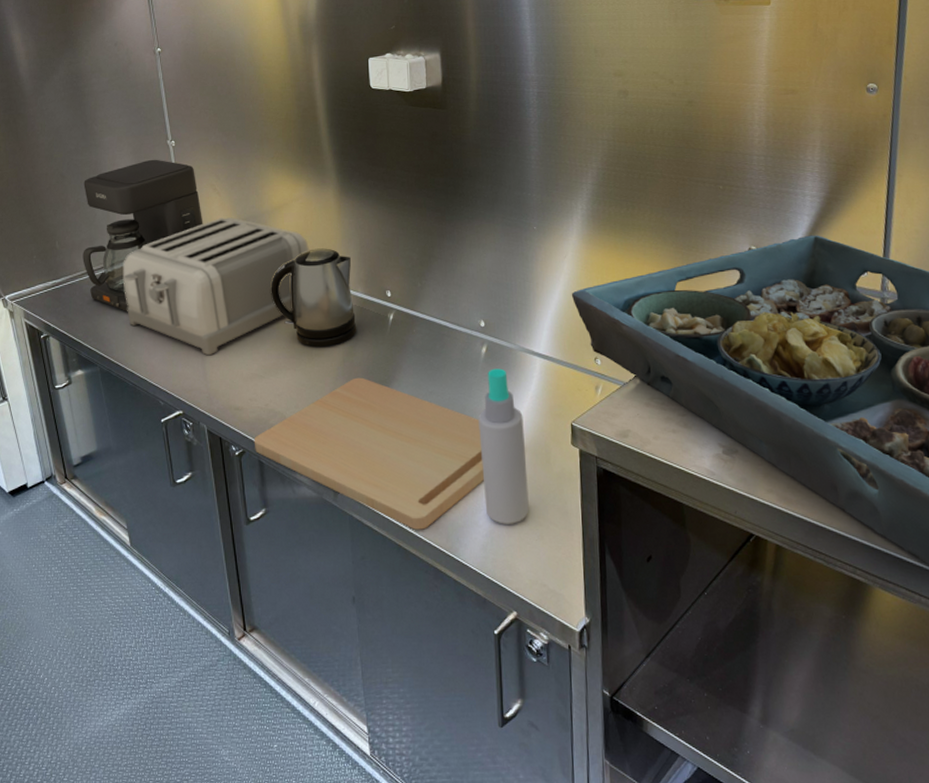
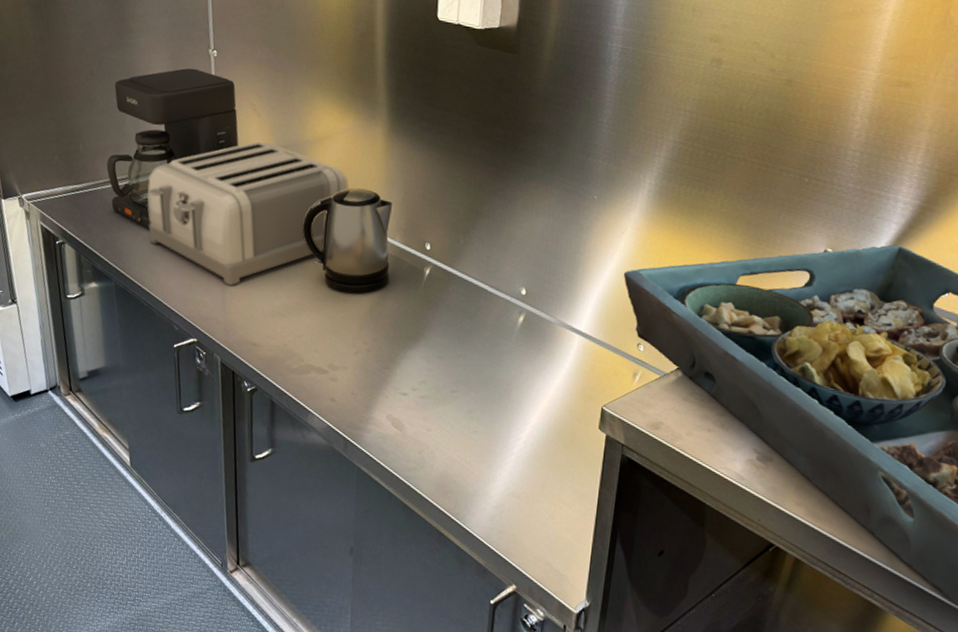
cutting board: present [254,377,485,530] -> none [267,329,506,492]
spray bottle: present [478,368,529,524] -> none [499,340,553,500]

